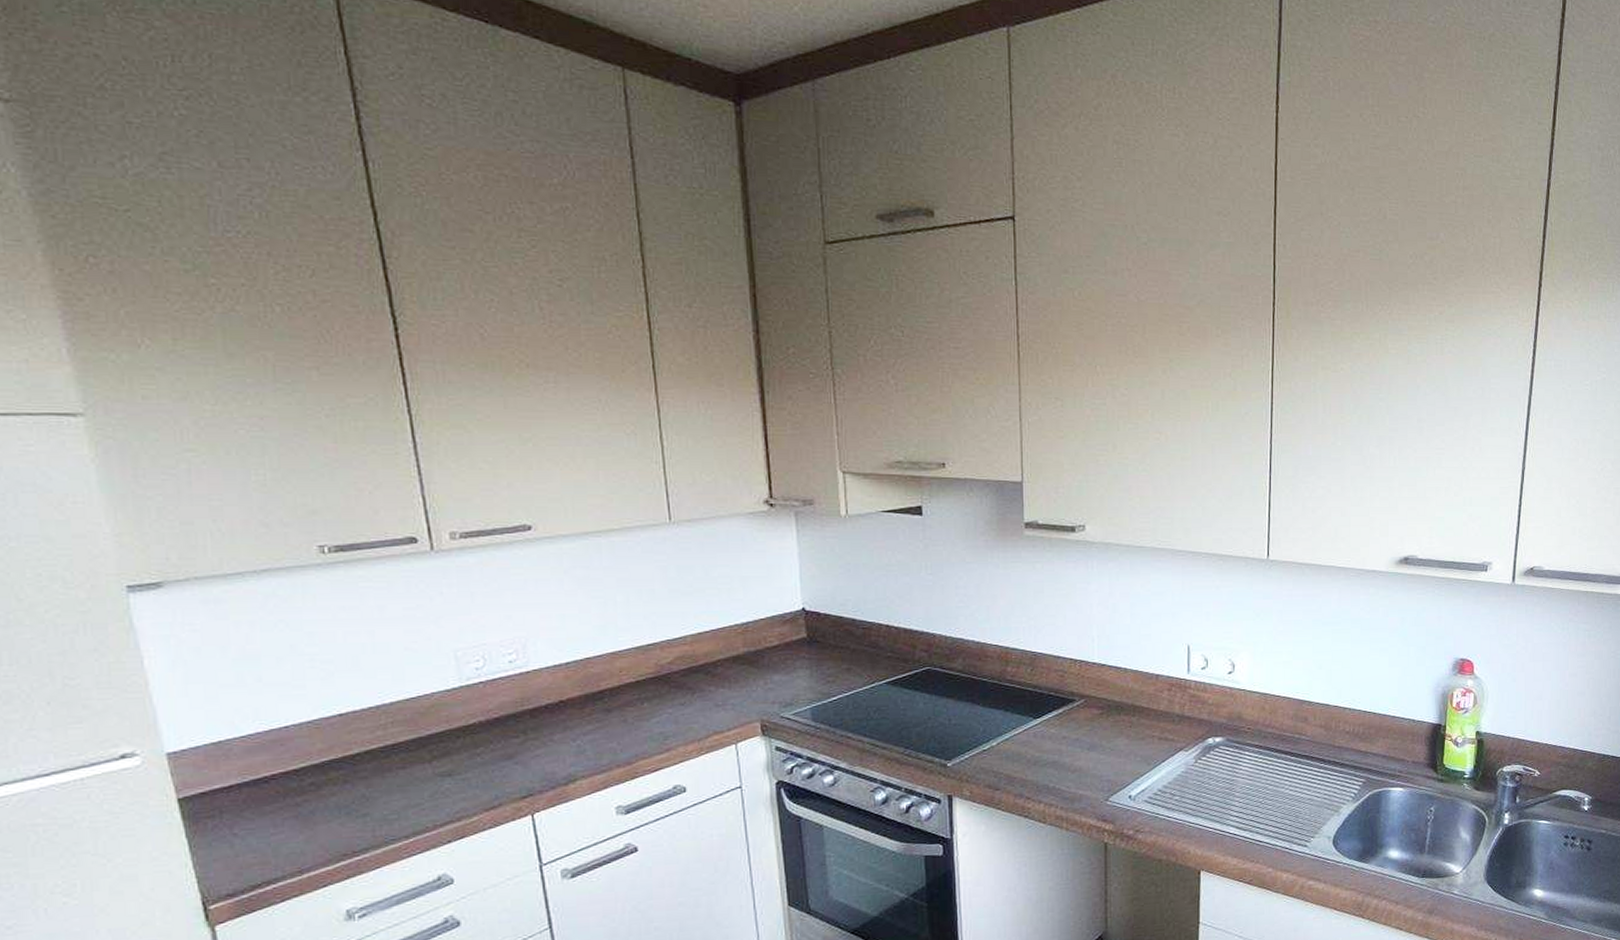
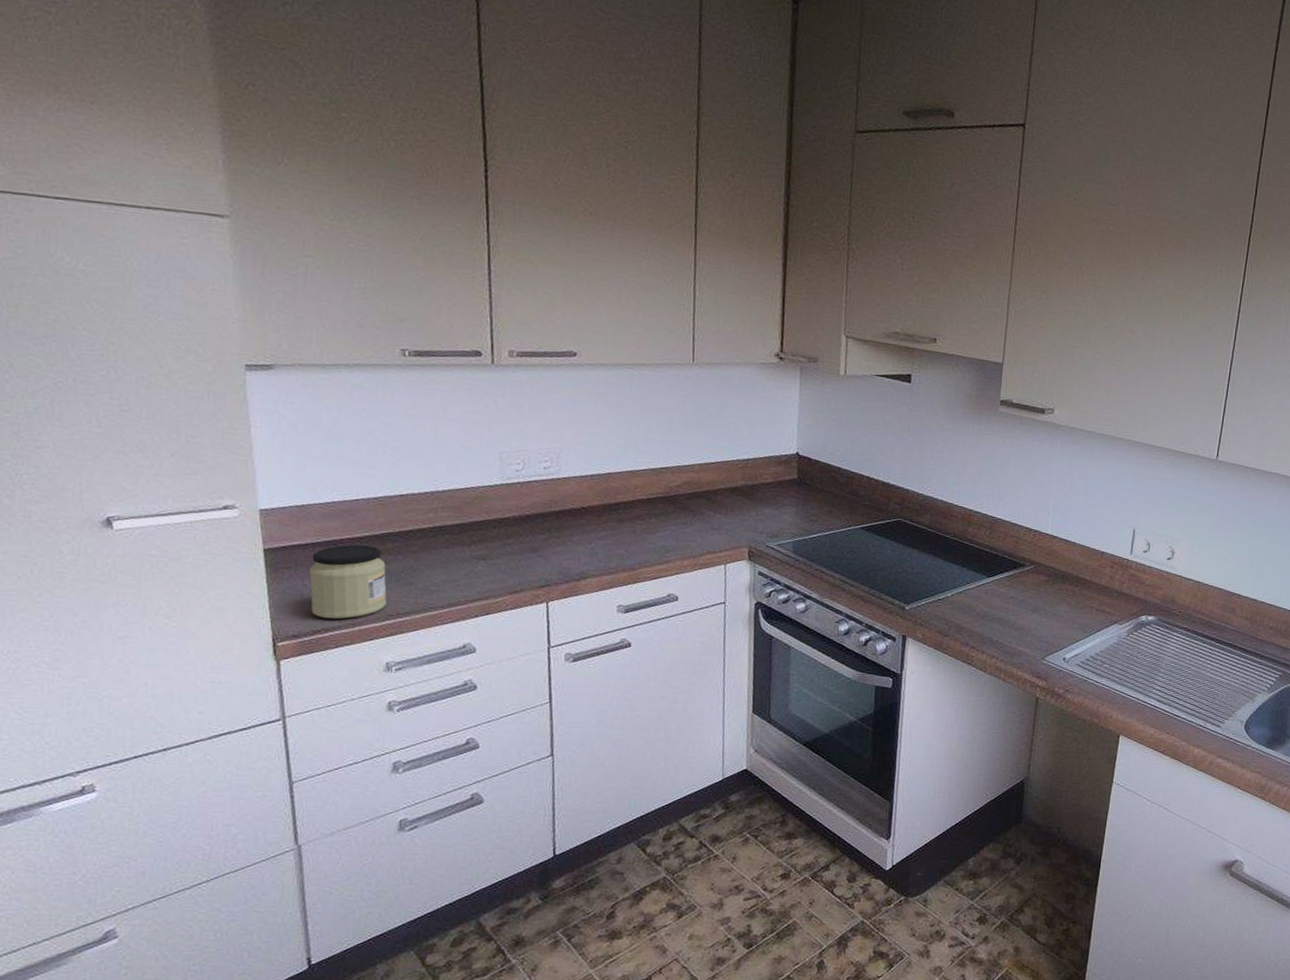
jar: none [238,778,339,870] -> present [309,544,387,619]

